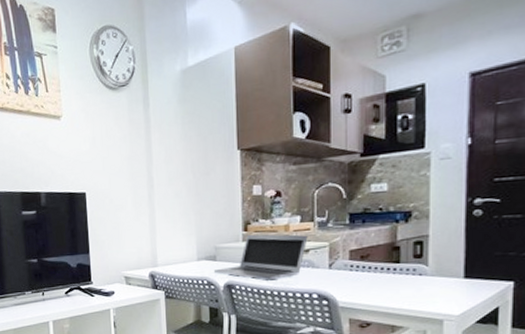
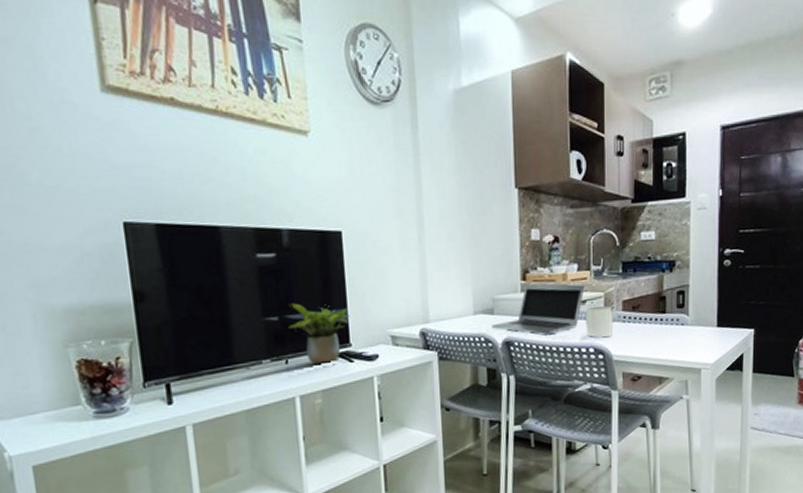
potted plant: none [44,249,92,297] -> present [288,303,350,364]
mug: none [308,254,339,285] -> present [585,305,614,338]

